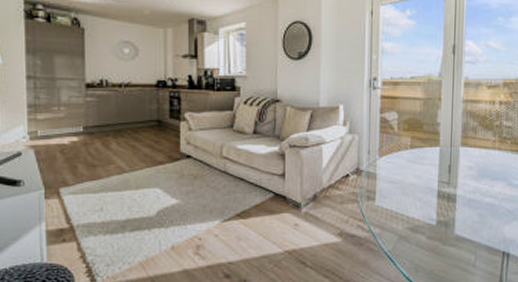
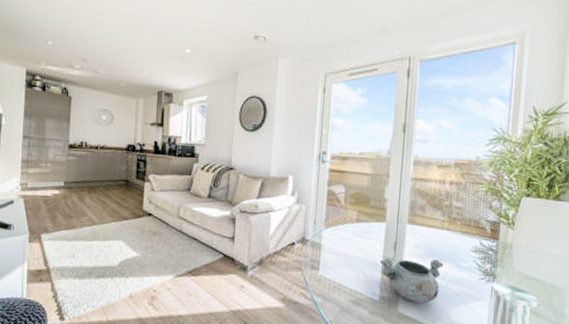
decorative bowl: none [435,179,496,223] -> present [379,259,444,303]

